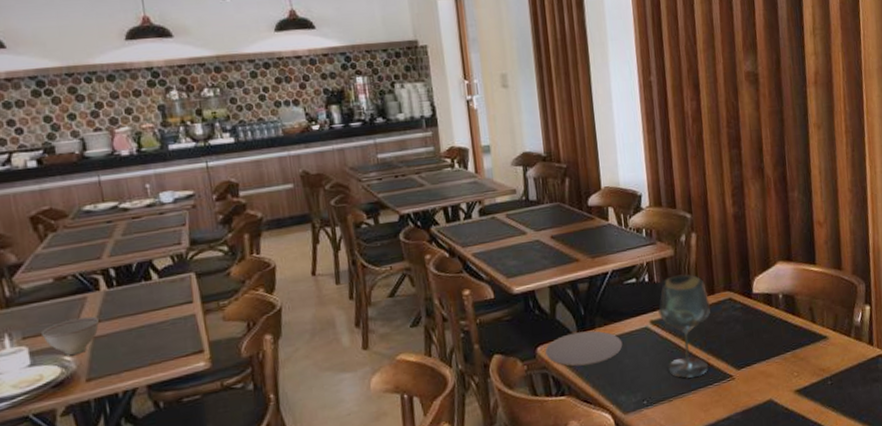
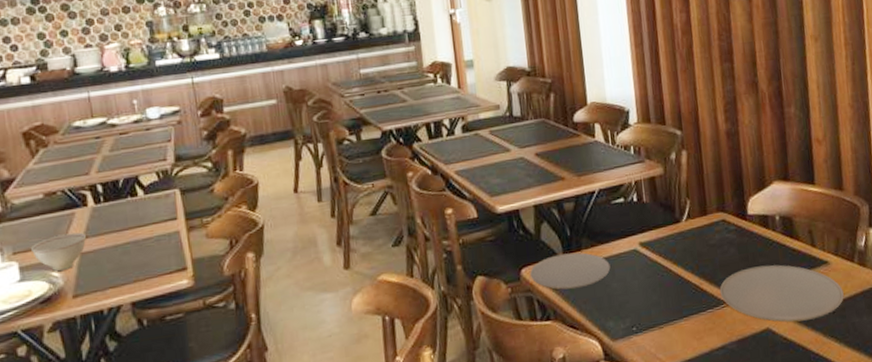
wine glass: present [658,274,711,379] -> none [647,194,704,304]
plate: none [725,340,841,394] -> present [719,265,844,323]

